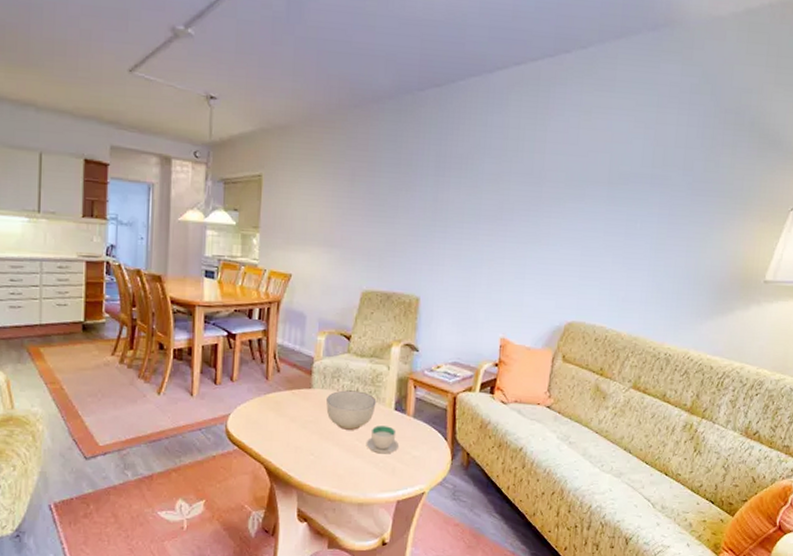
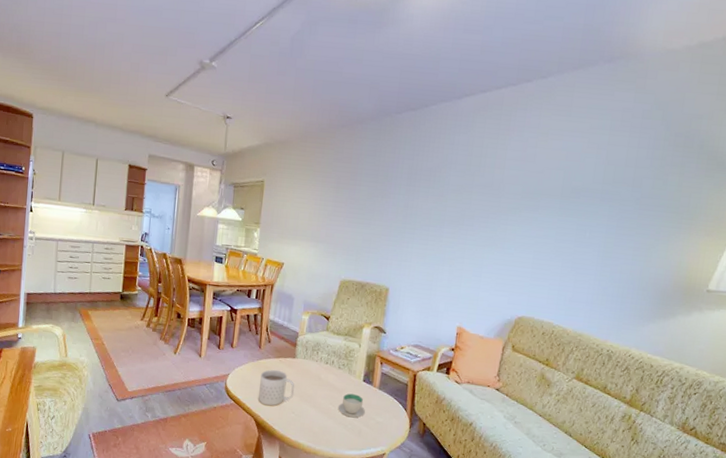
mug: none [267,404,312,449] -> present [257,369,294,406]
bowl: present [325,390,377,430] -> none [306,361,349,396]

